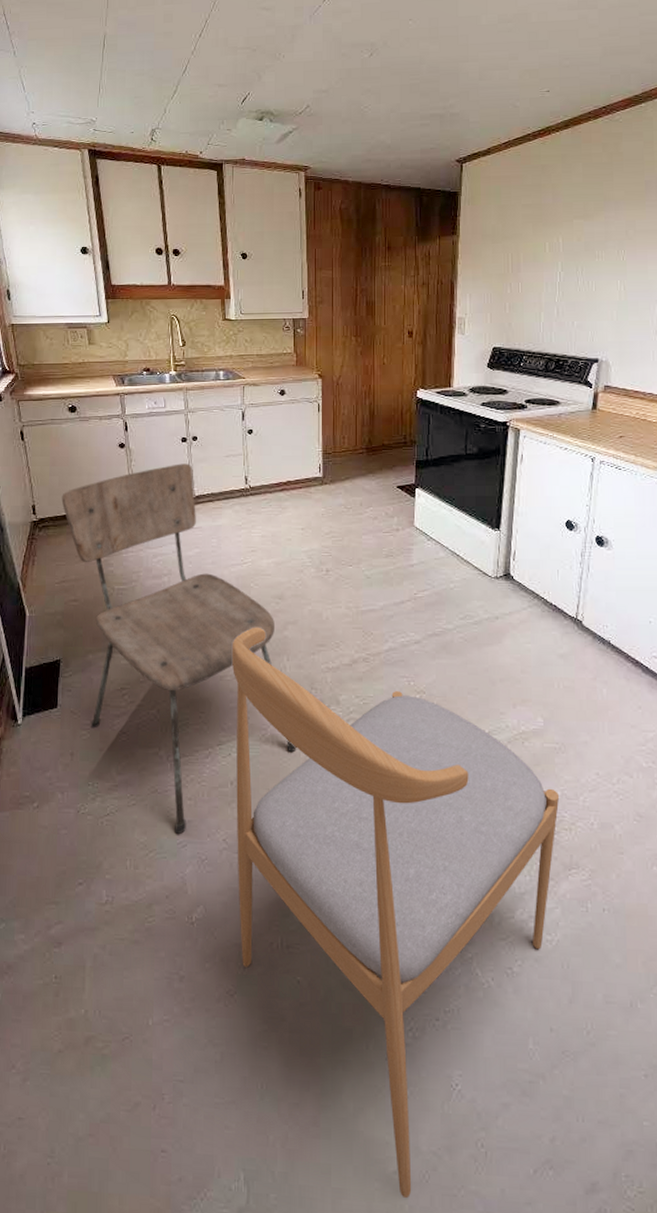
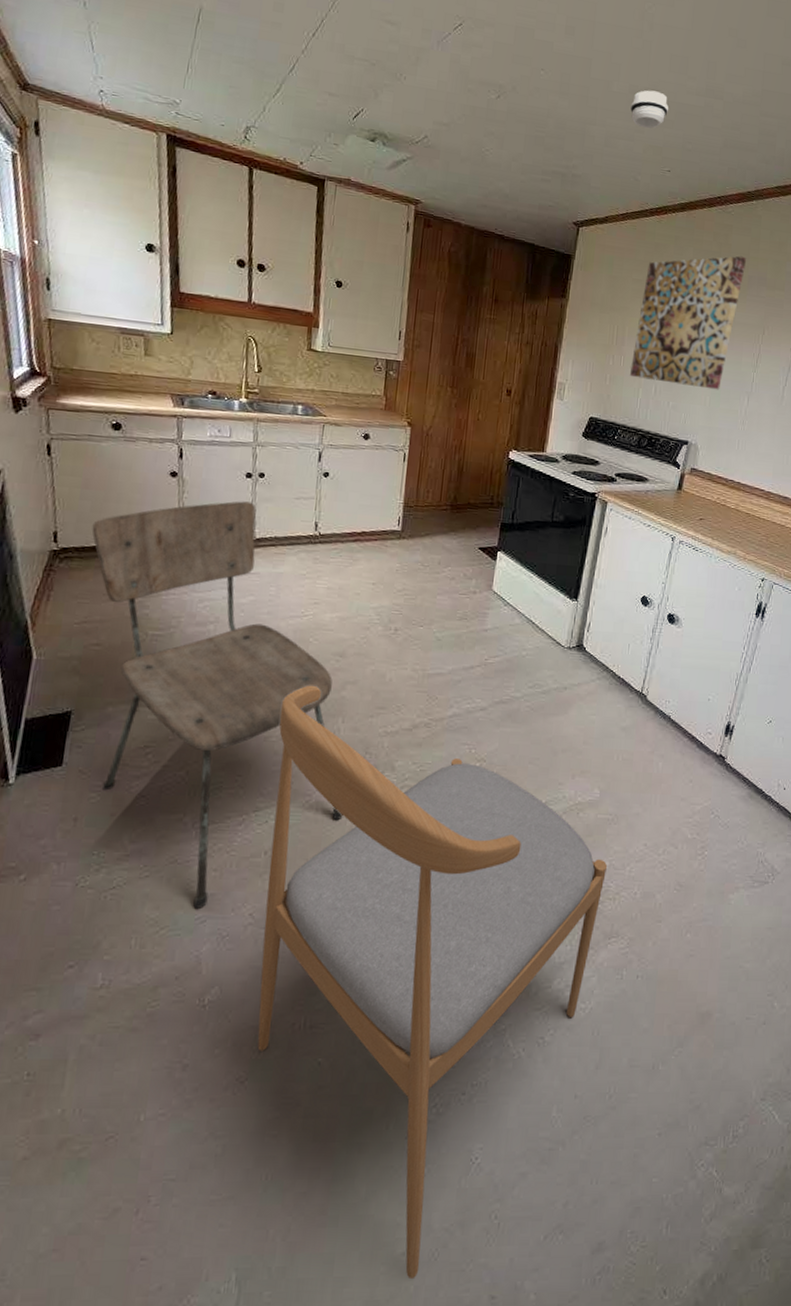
smoke detector: none [502,15,541,54] -> present [630,90,668,129]
wall art: none [529,162,642,303] -> present [629,255,747,390]

